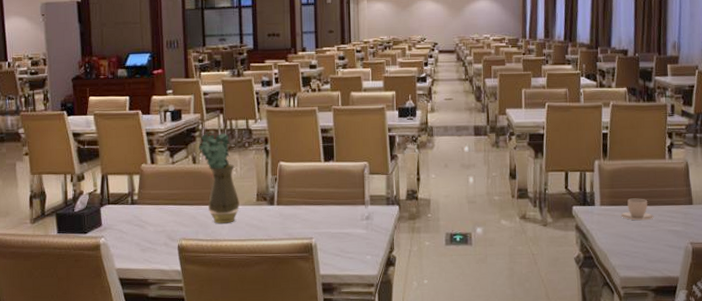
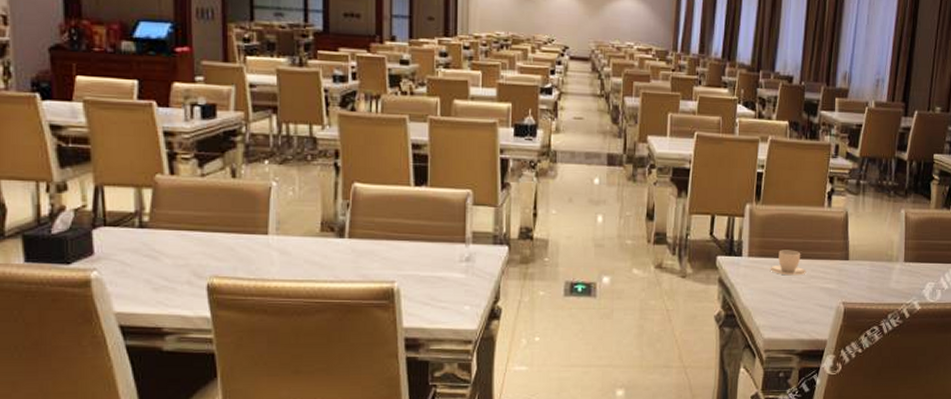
vase: present [198,129,240,224] -> none [239,132,297,259]

